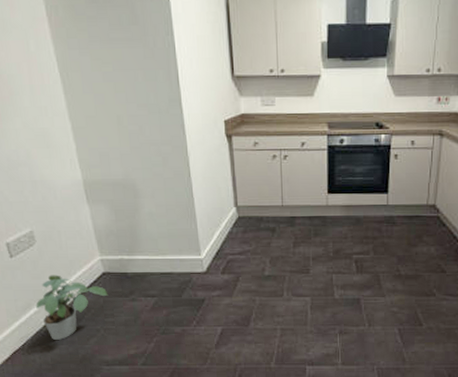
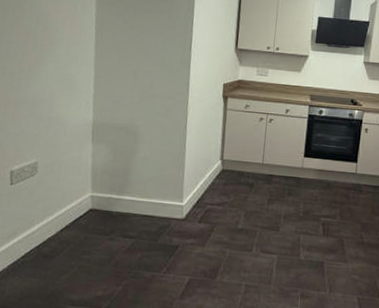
potted plant: present [36,275,109,340] -> none [20,205,90,273]

